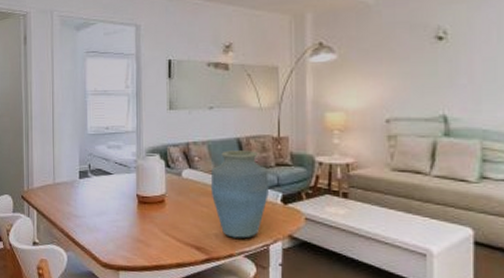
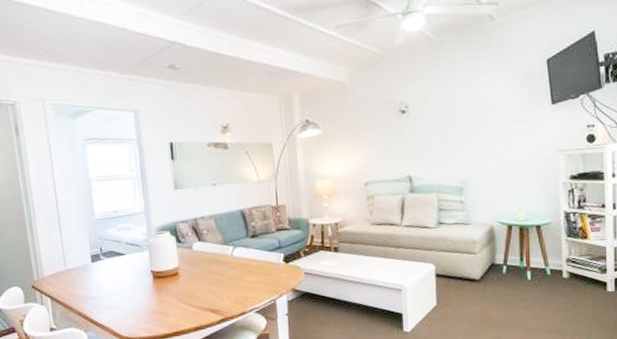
vase: present [210,150,269,238] -> none [220,220,272,298]

